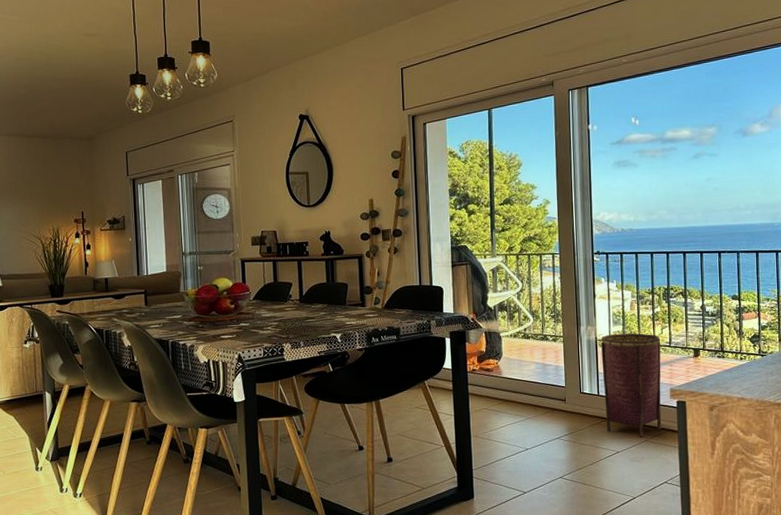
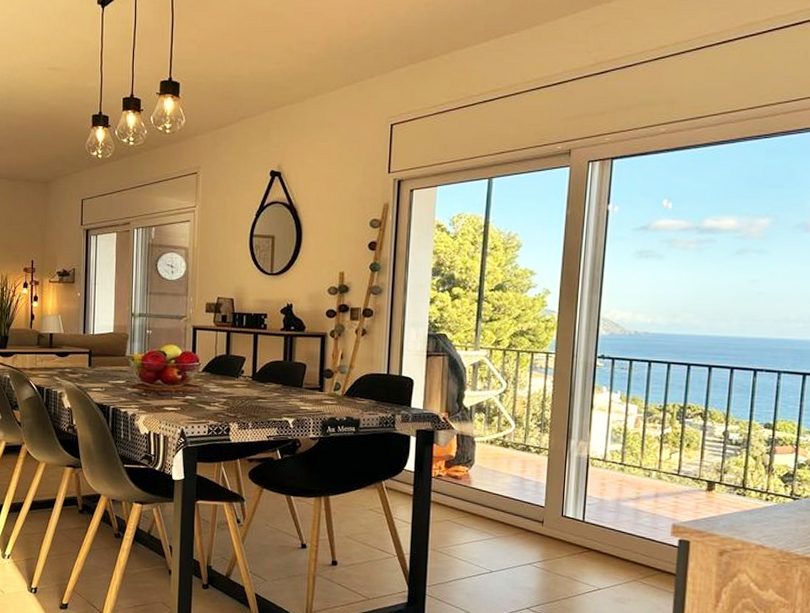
woven basket: present [601,333,662,438] -> none [588,453,668,576]

